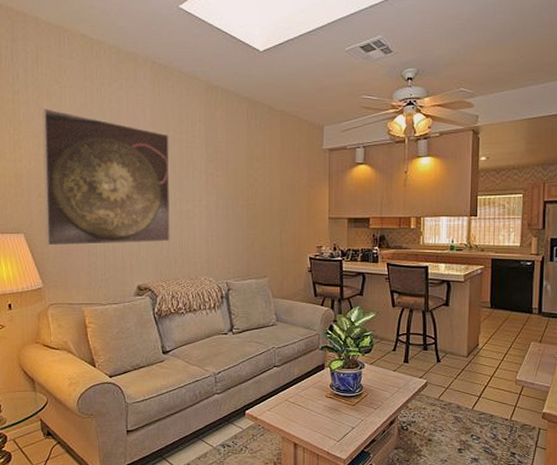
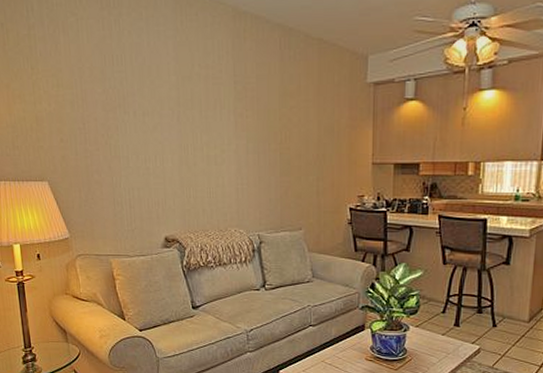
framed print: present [42,107,170,246] -> none [59,43,198,194]

